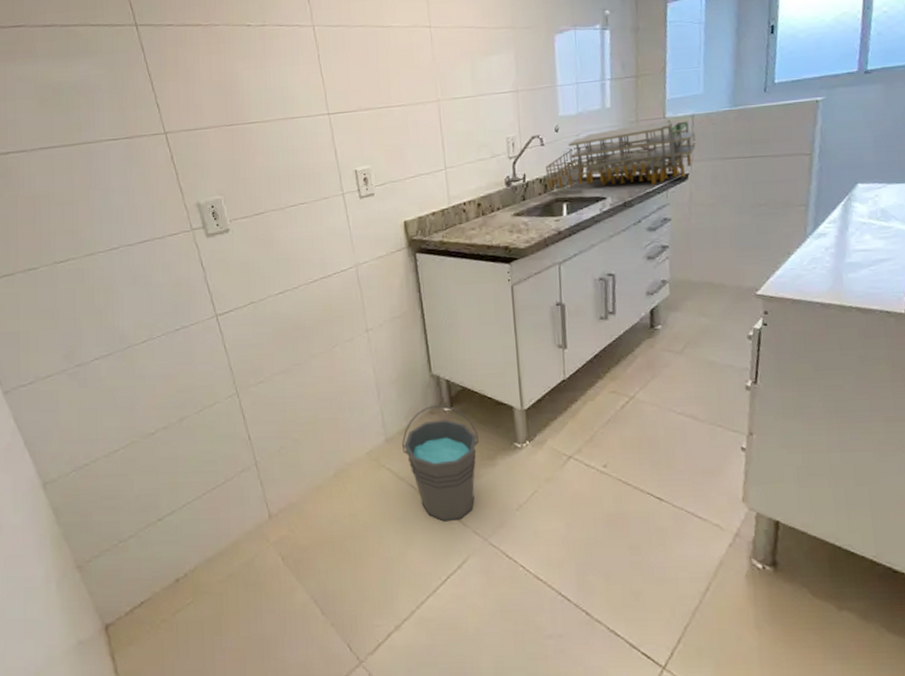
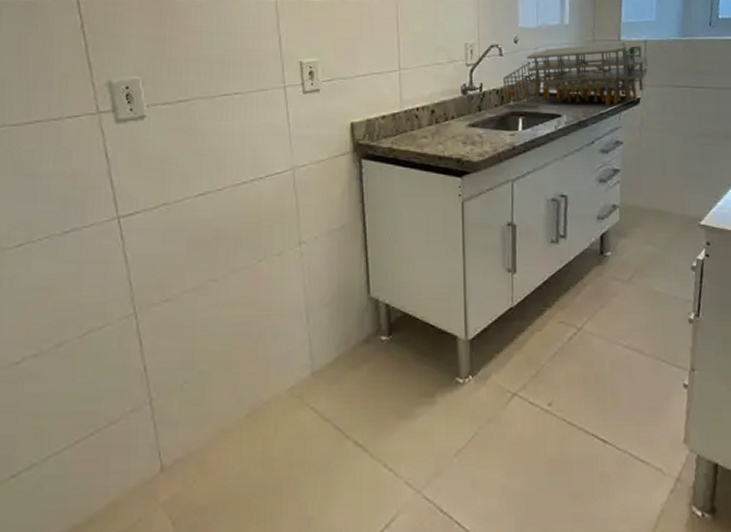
bucket: present [401,405,479,522] -> none [330,333,417,472]

